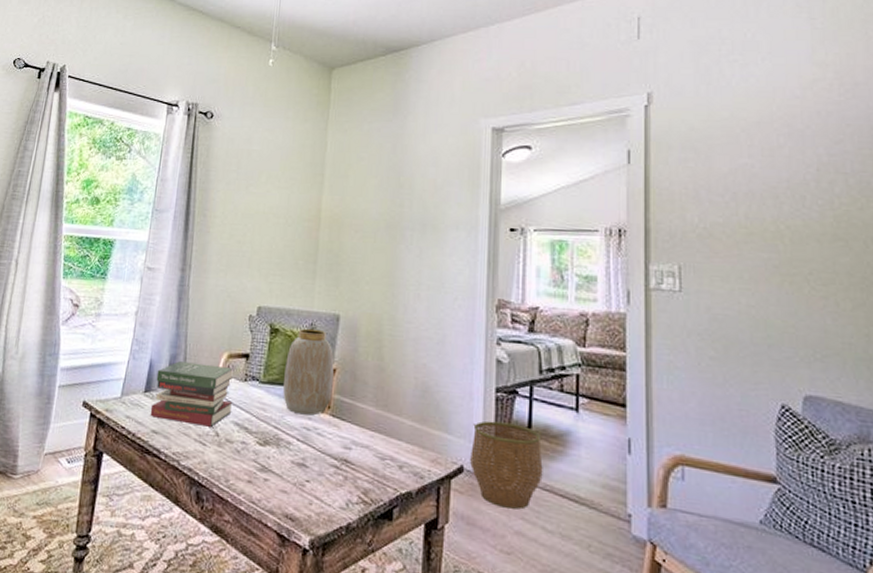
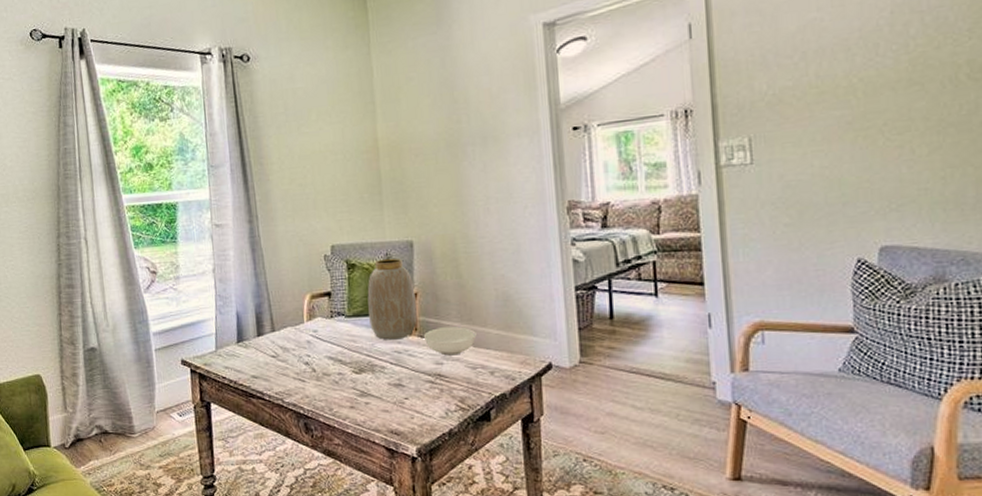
books: present [150,361,233,427] -> none [245,307,324,365]
bowl: none [335,409,390,442] -> present [423,326,477,356]
basket: present [470,421,543,510] -> none [557,317,628,394]

